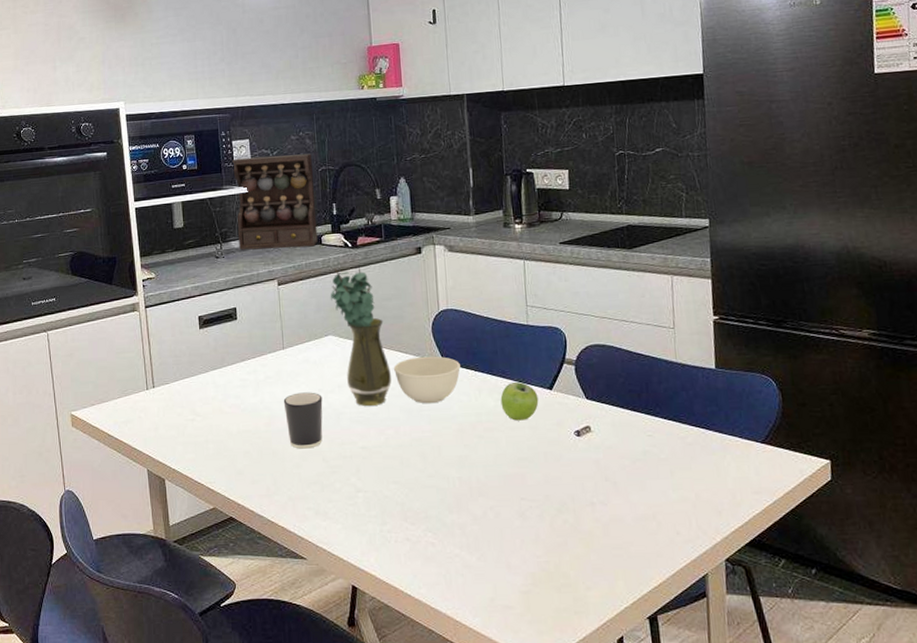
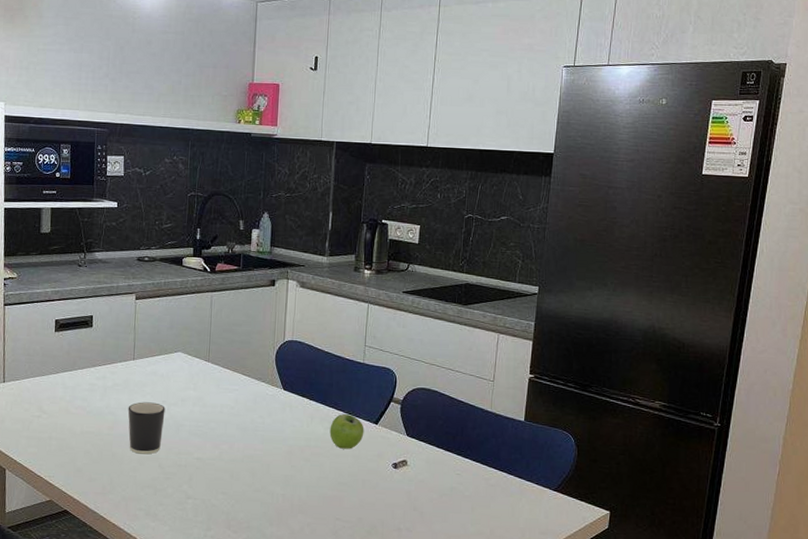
spice rack: present [231,153,318,250] -> none [102,173,183,267]
vase: present [330,267,392,406] -> none [184,289,233,421]
soup bowl: present [393,356,460,404] -> none [235,381,297,426]

